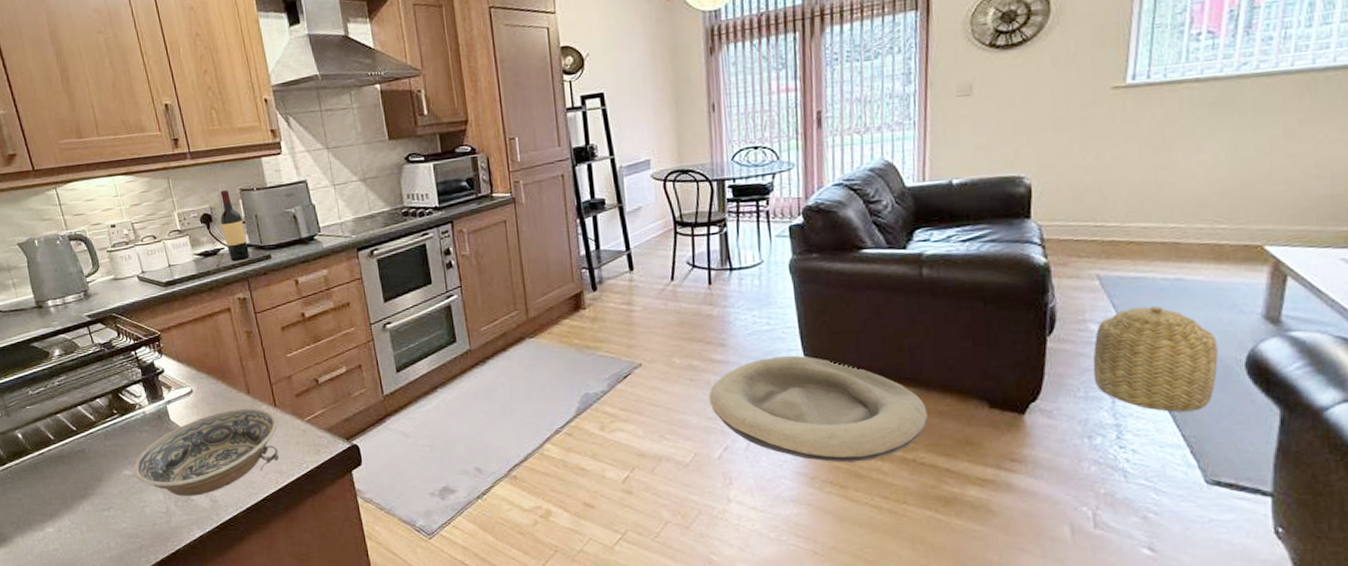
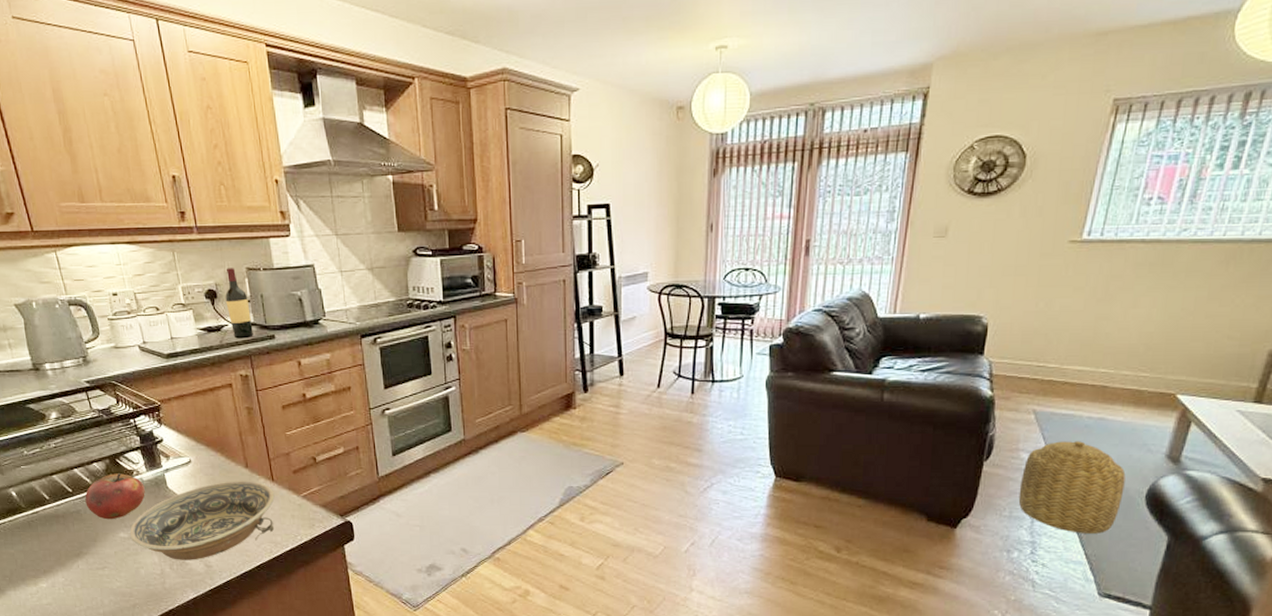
fruit: none [89,407,148,458] -> present [85,472,145,520]
dog bed: present [709,355,928,463] -> none [682,464,873,562]

